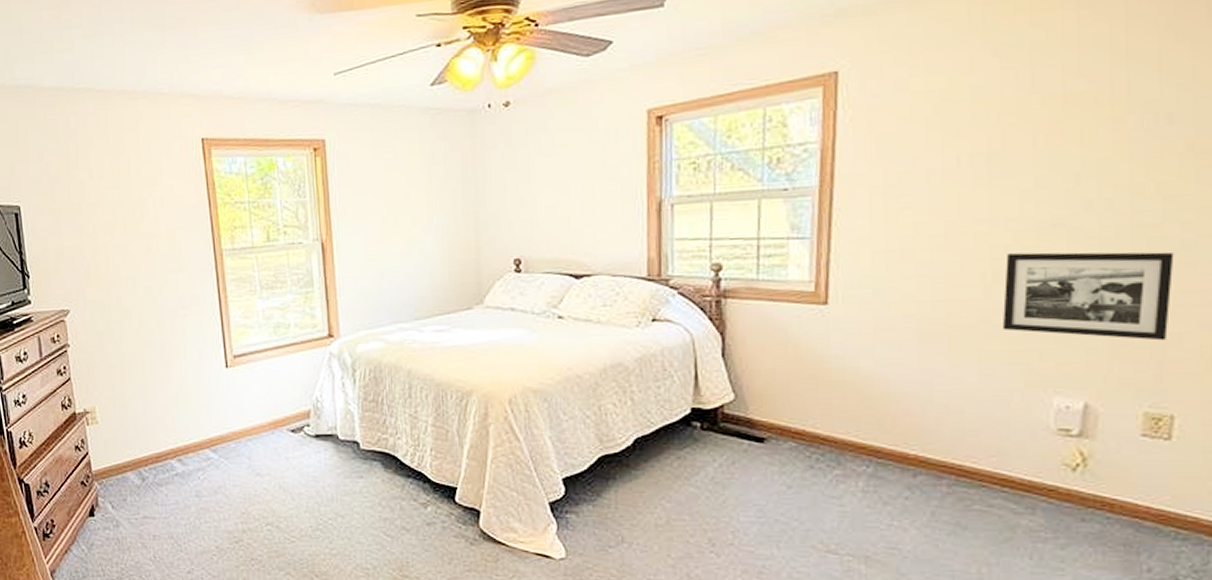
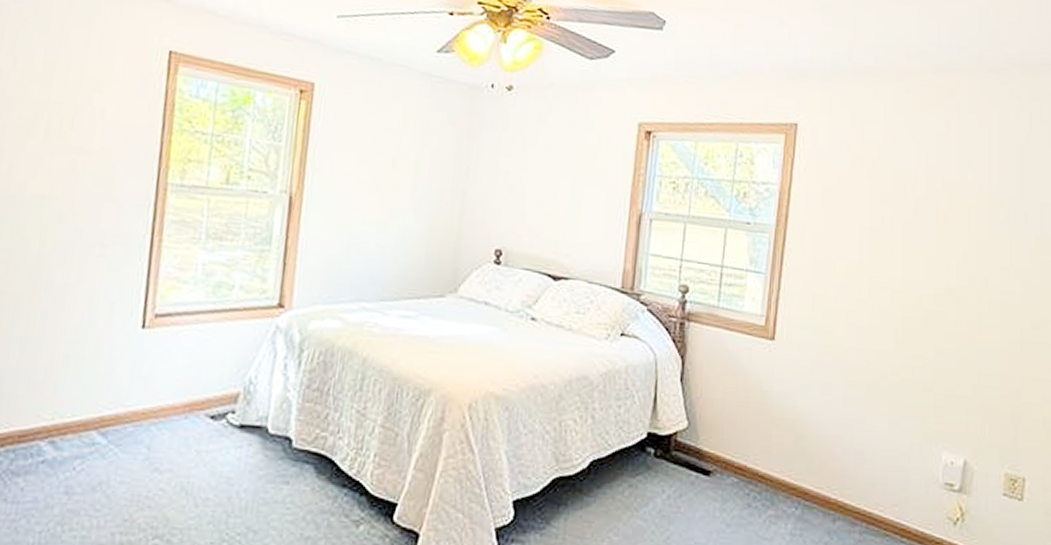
picture frame: present [1002,252,1174,341] -> none [907,314,1027,409]

